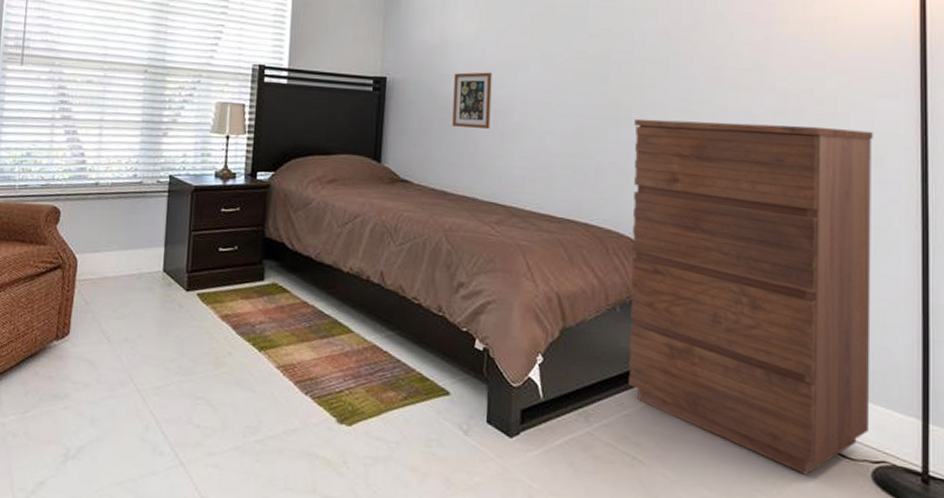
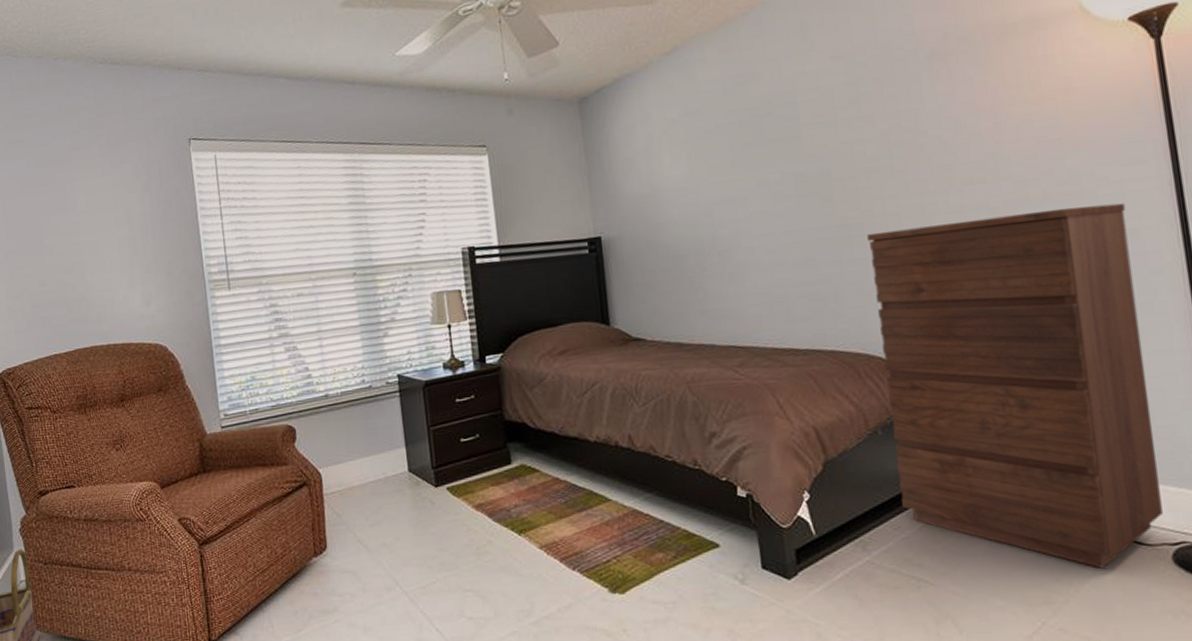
picture frame: present [452,72,492,130] -> none [671,212,717,275]

